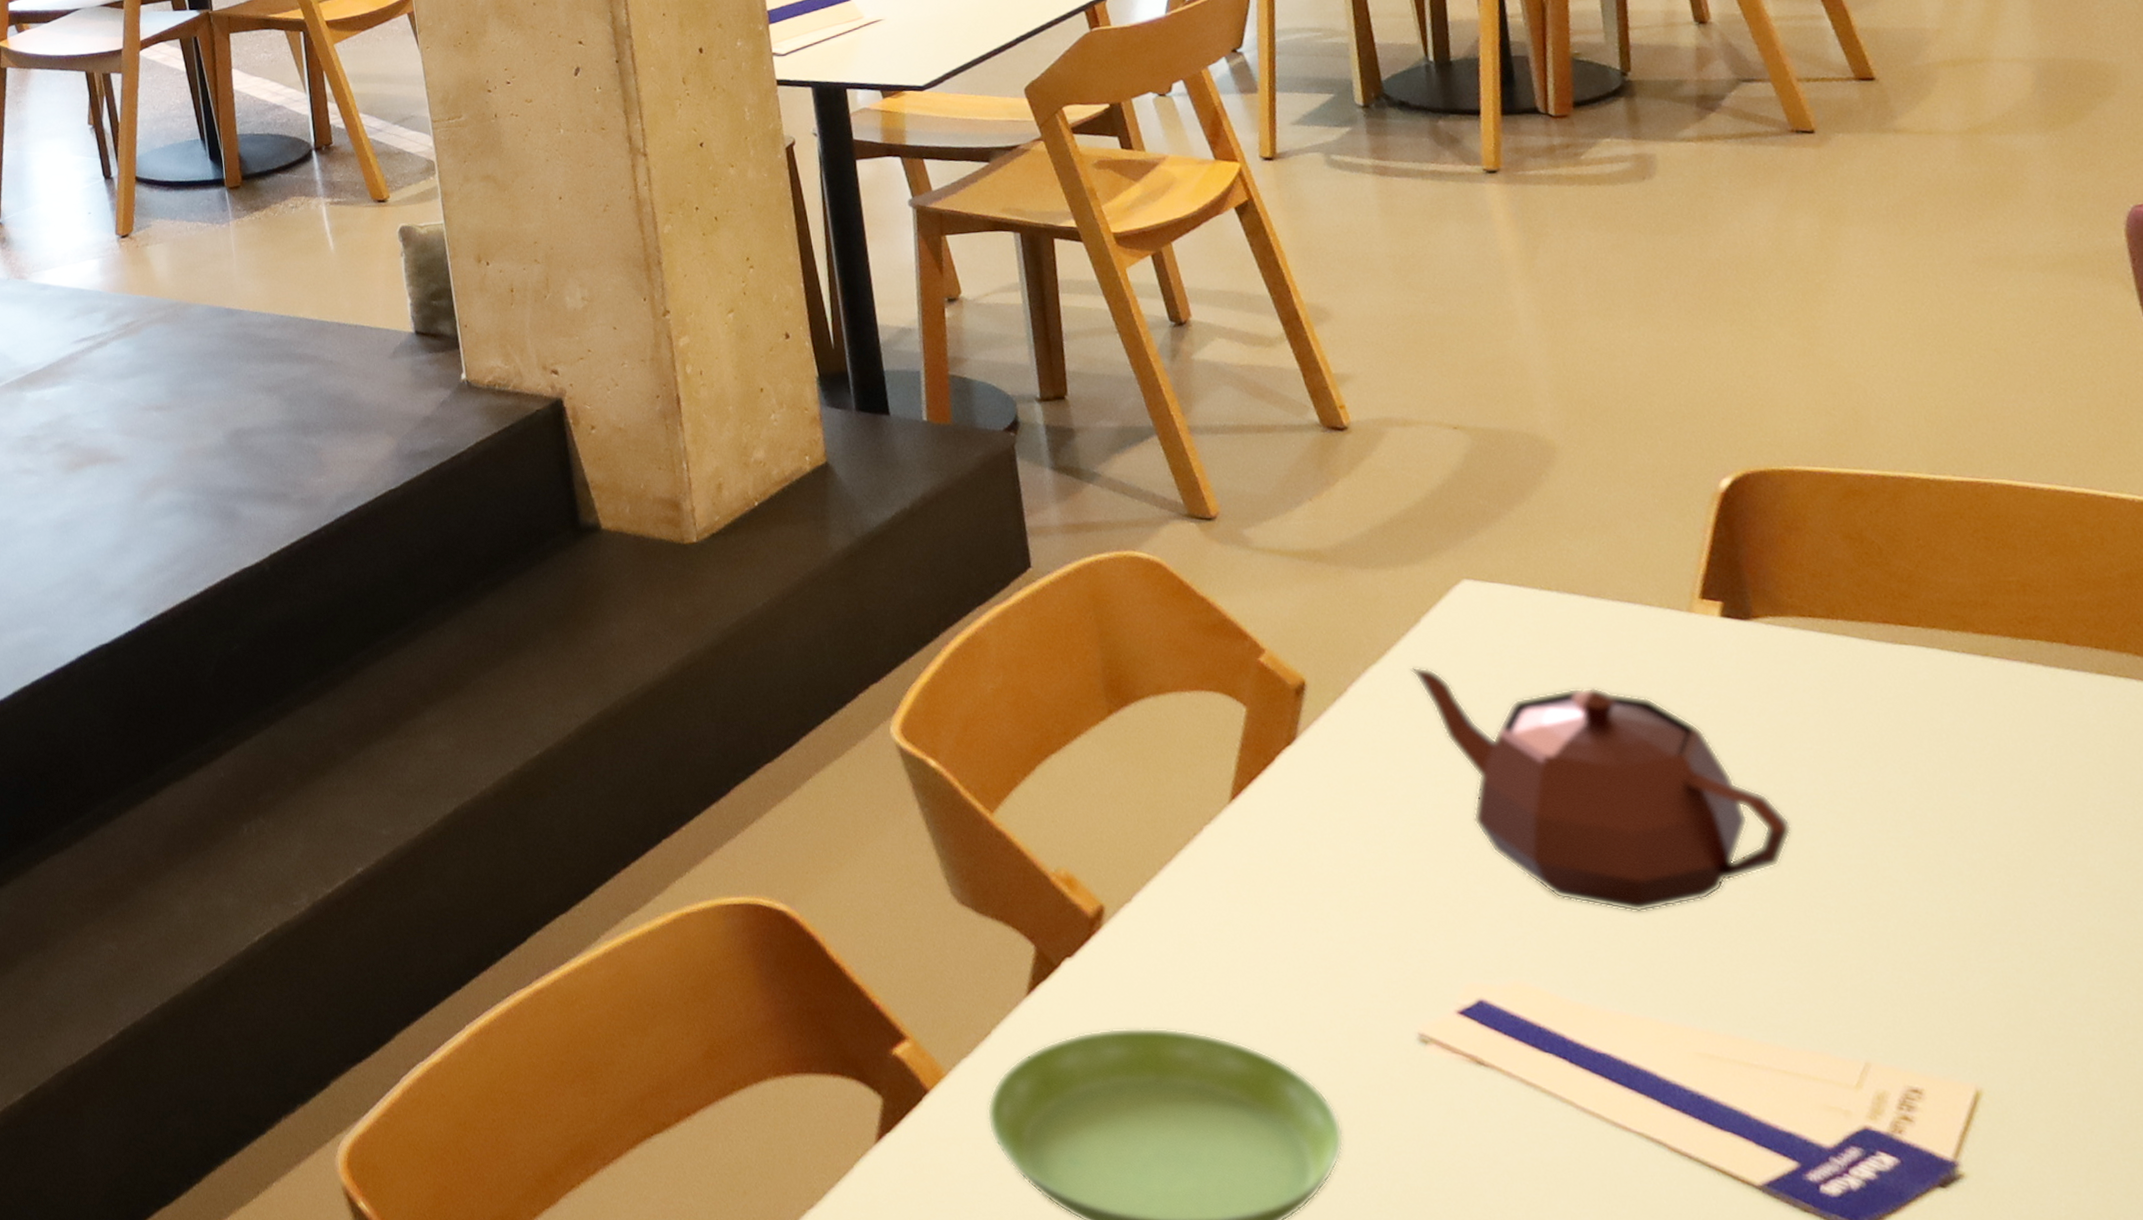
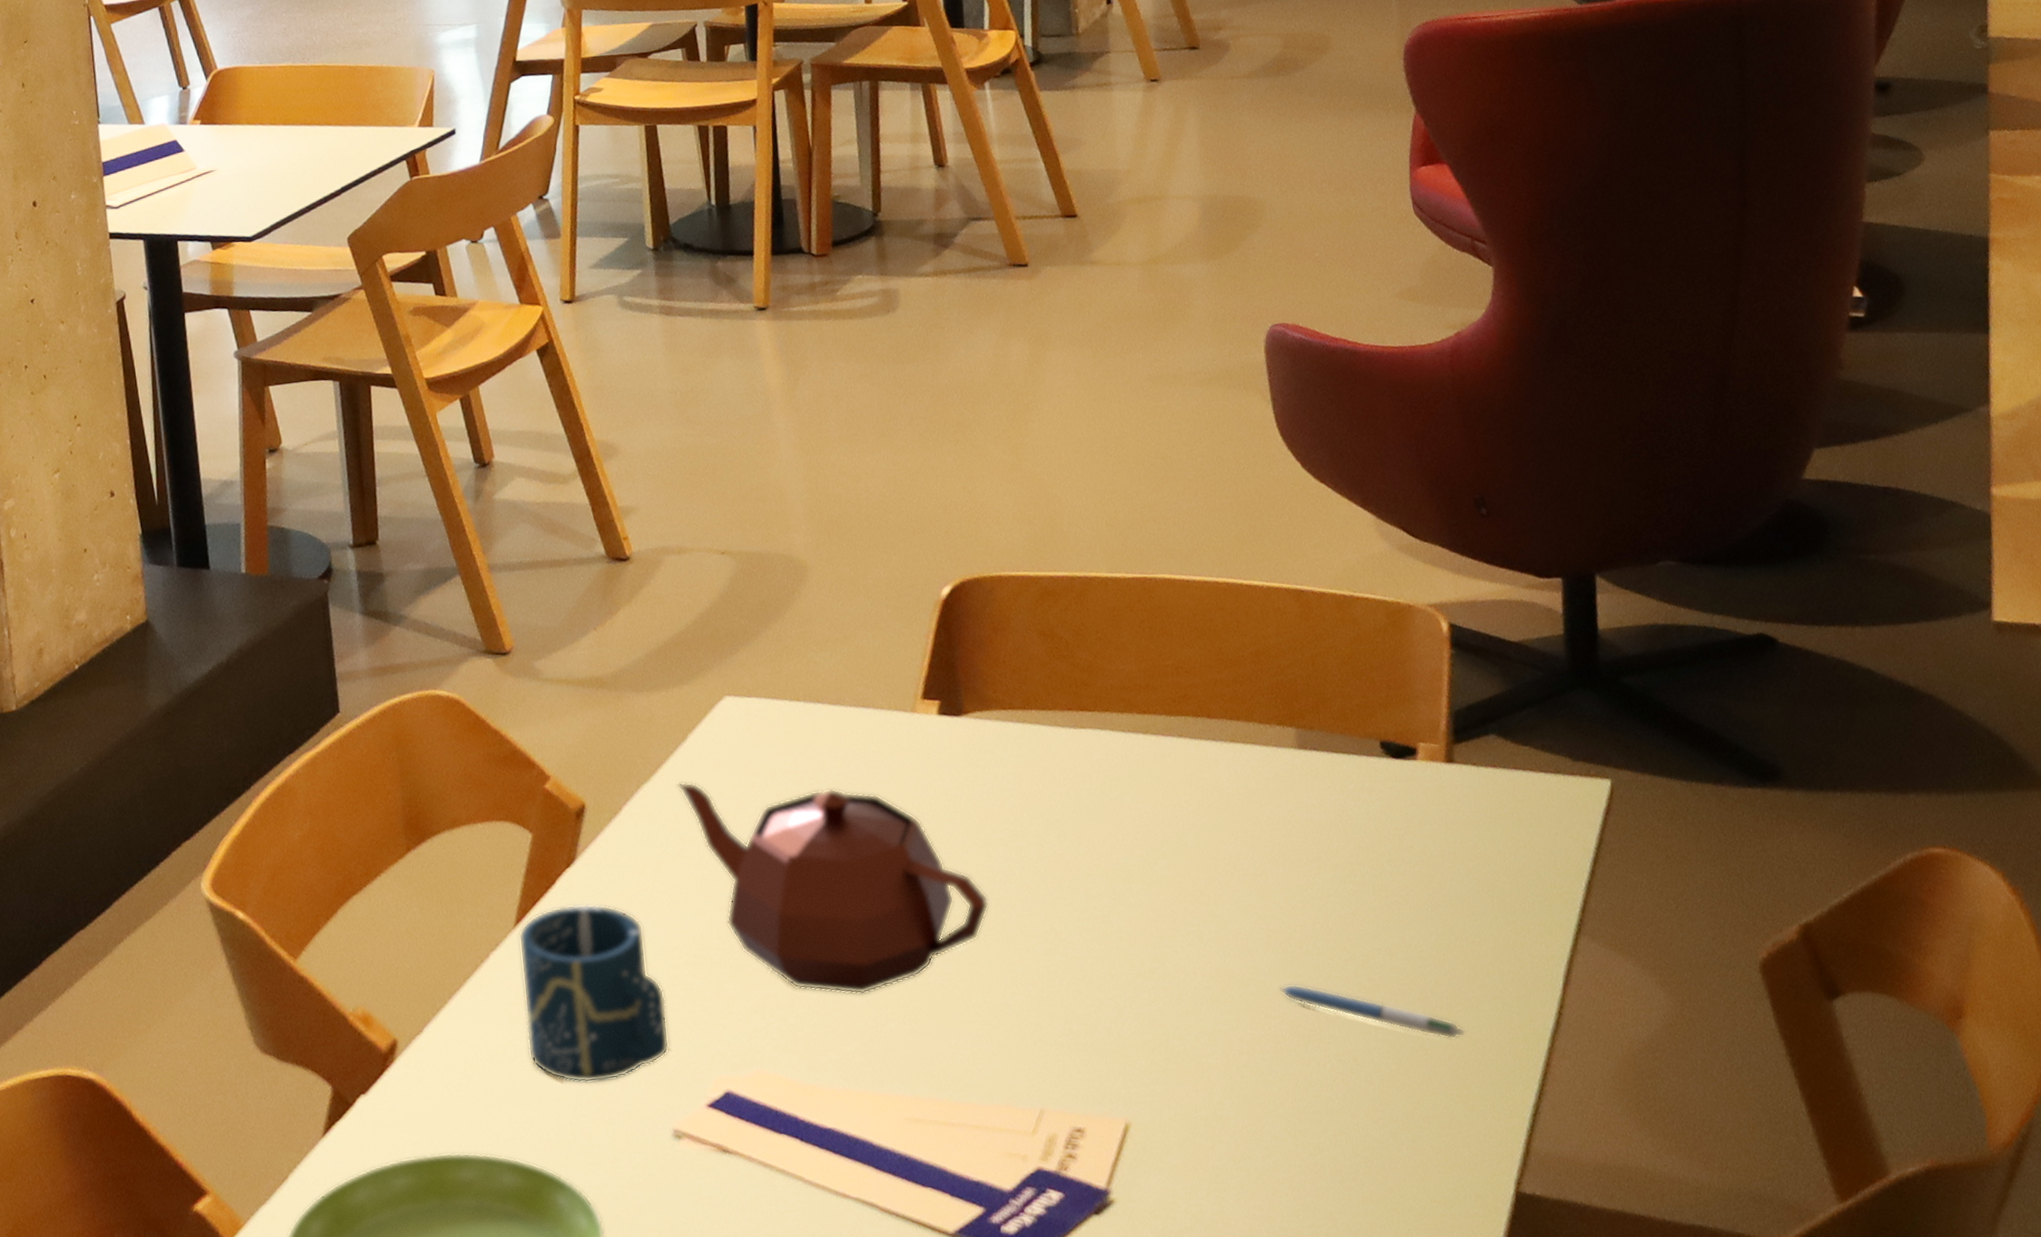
cup: none [1234,784,1411,973] -> present [518,903,670,1083]

